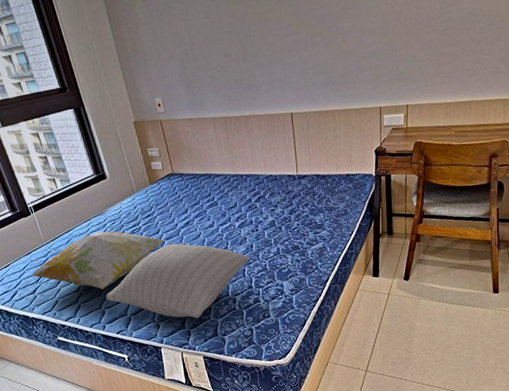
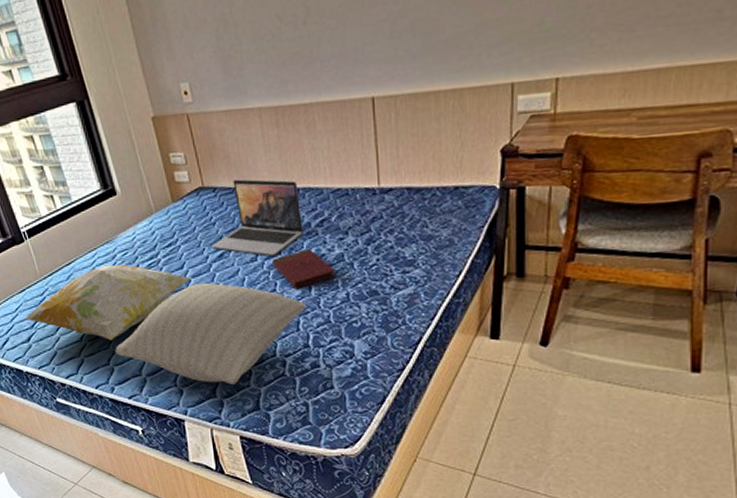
laptop: none [180,168,246,223] -> present [212,179,303,256]
book: none [225,217,269,246] -> present [272,248,335,288]

